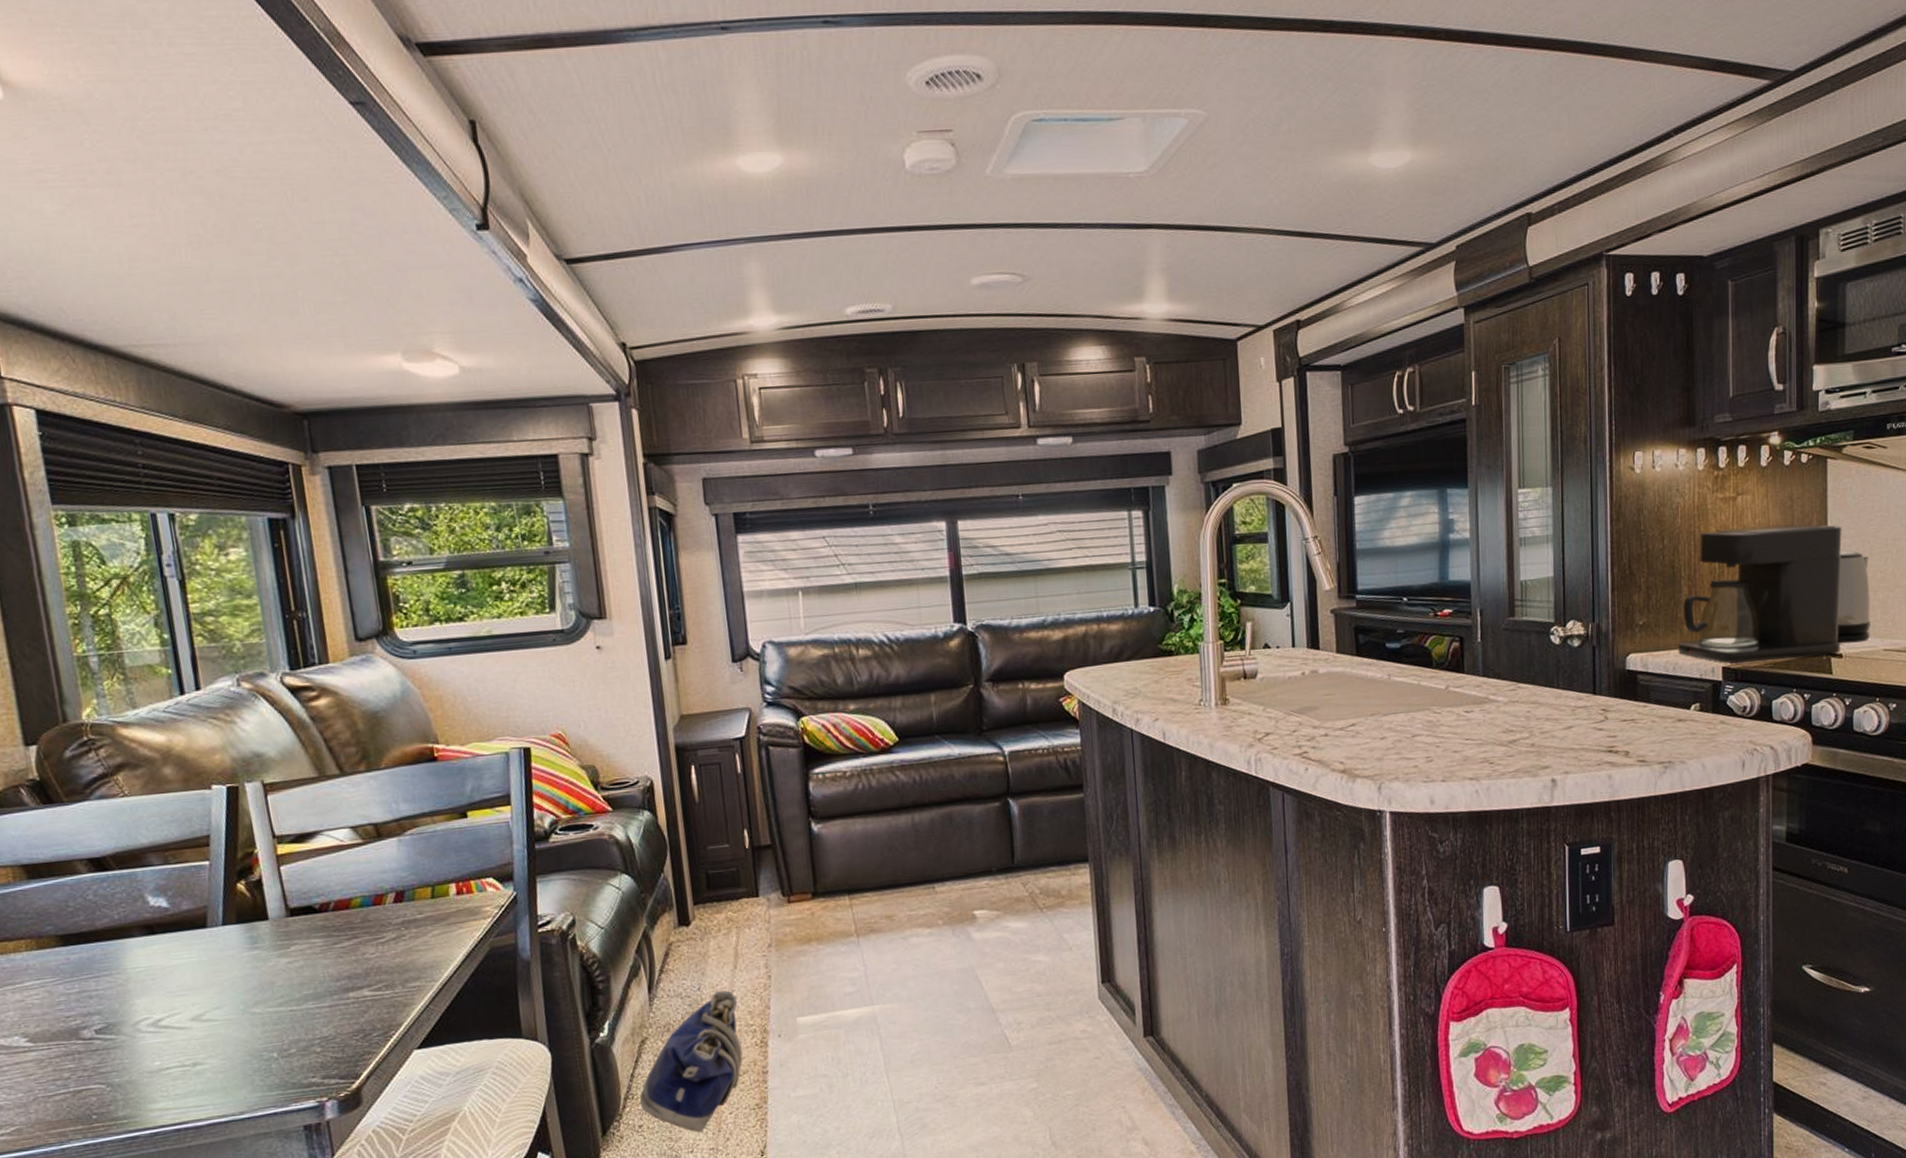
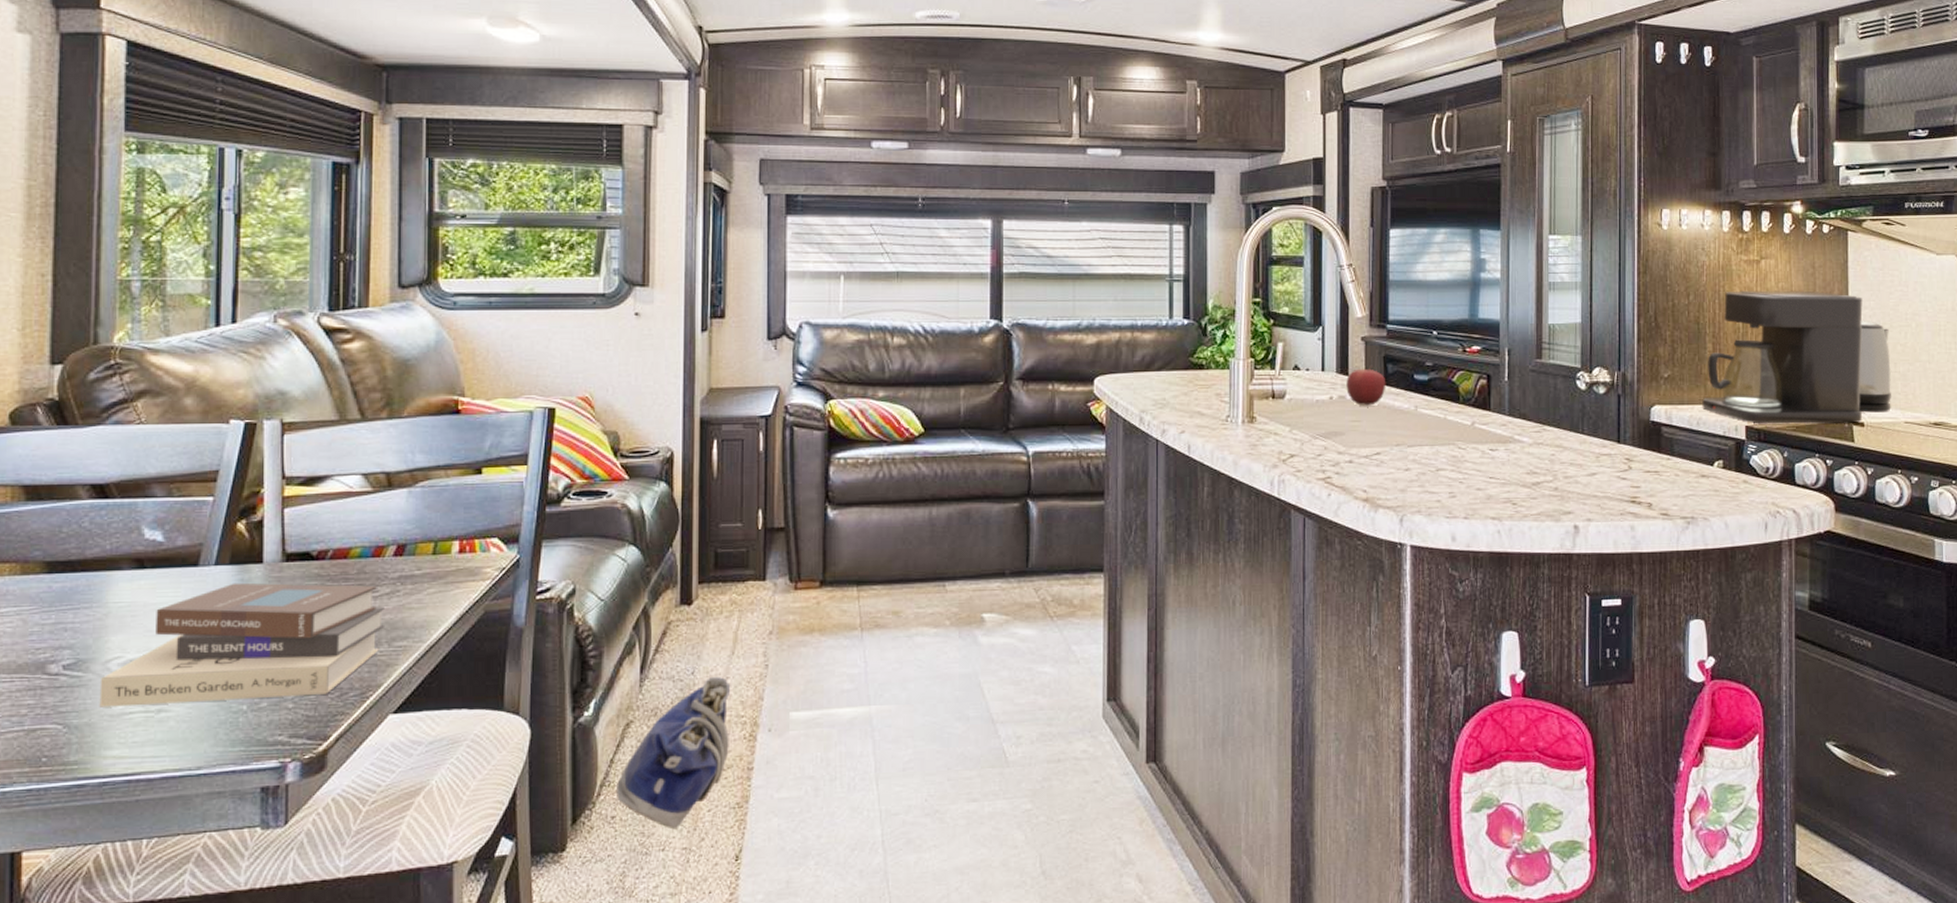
books: none [132,932,396,1066] -> present [99,582,386,707]
fruit: none [1317,638,1358,679] -> present [1346,366,1386,406]

